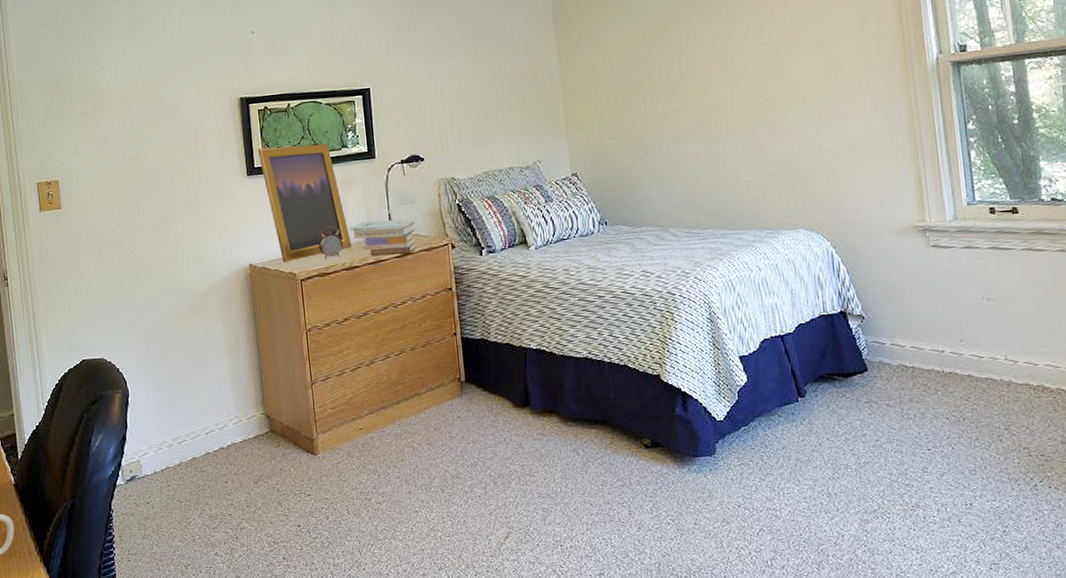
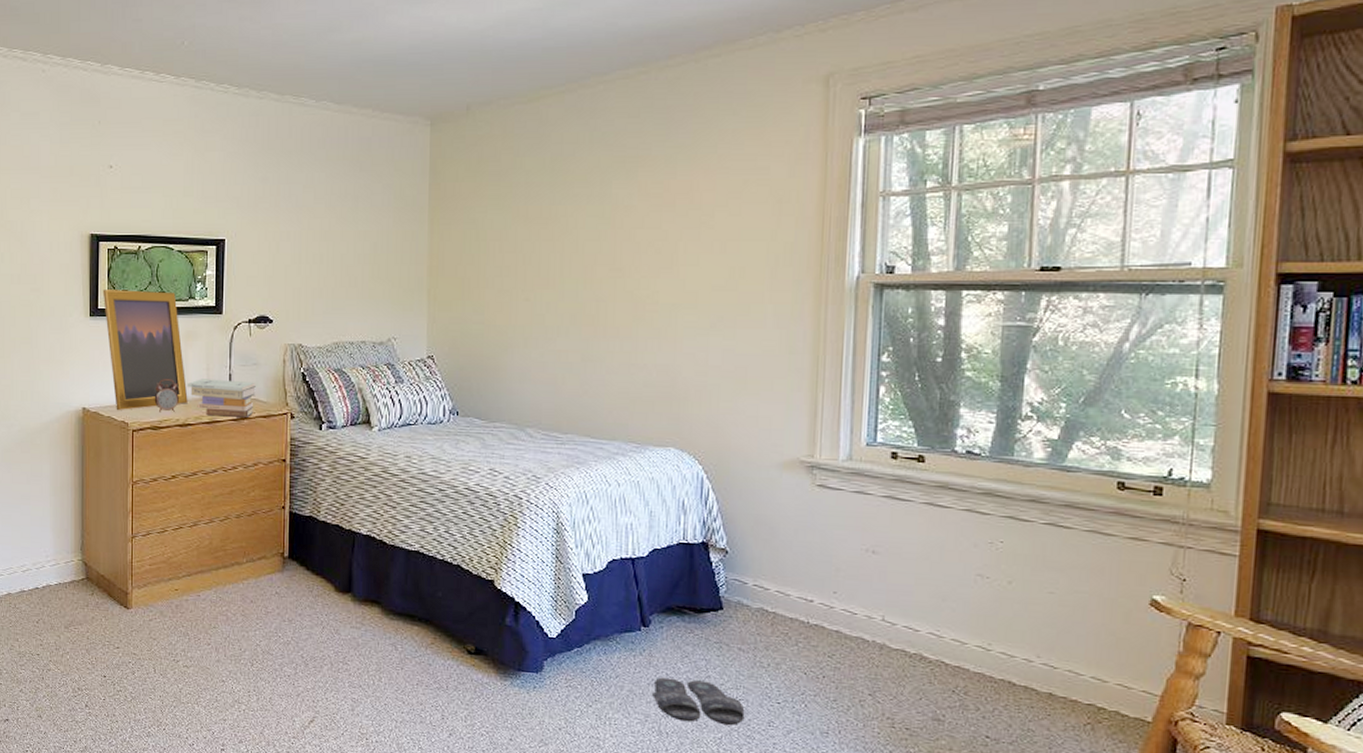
slippers: none [816,439,902,480] -> present [651,677,745,725]

